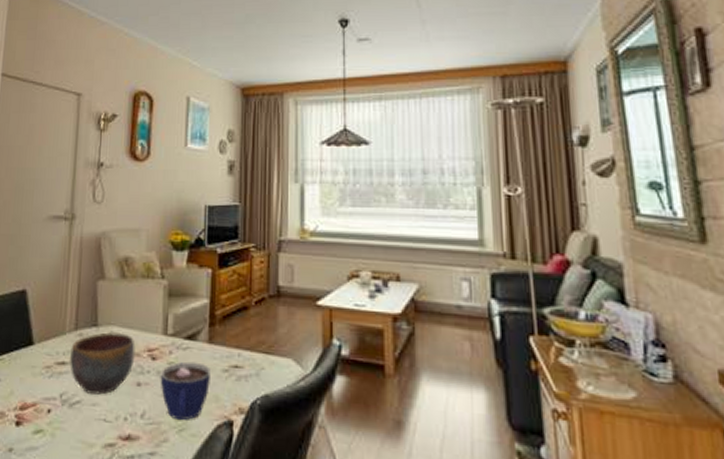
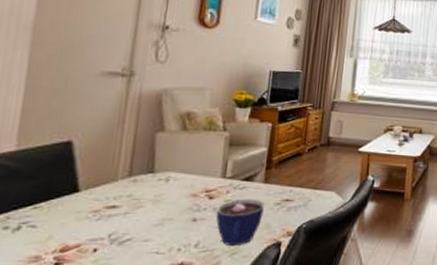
bowl: present [69,332,135,395] -> none [120,178,193,232]

